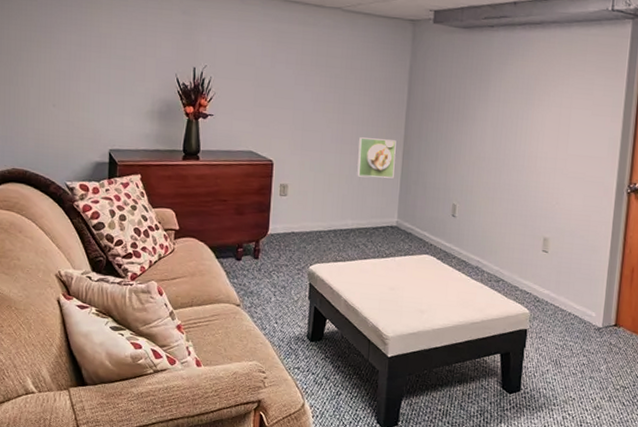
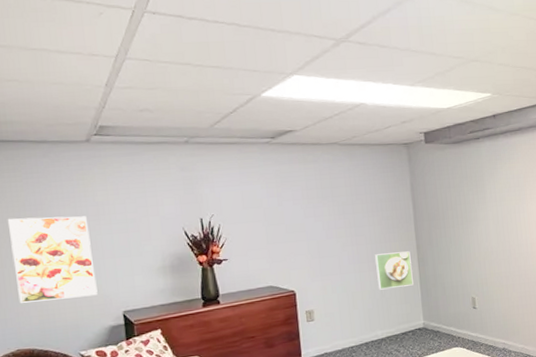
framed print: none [19,36,90,129] -> present [7,216,98,303]

